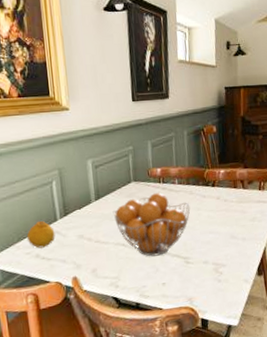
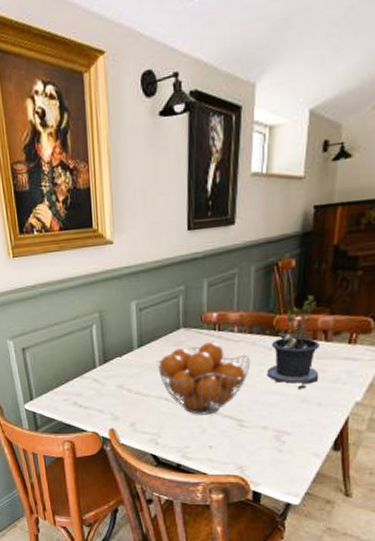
fruit: present [26,221,56,249] -> none [64,368,94,396]
potted plant: none [203,154,242,228] -> present [266,295,319,389]

